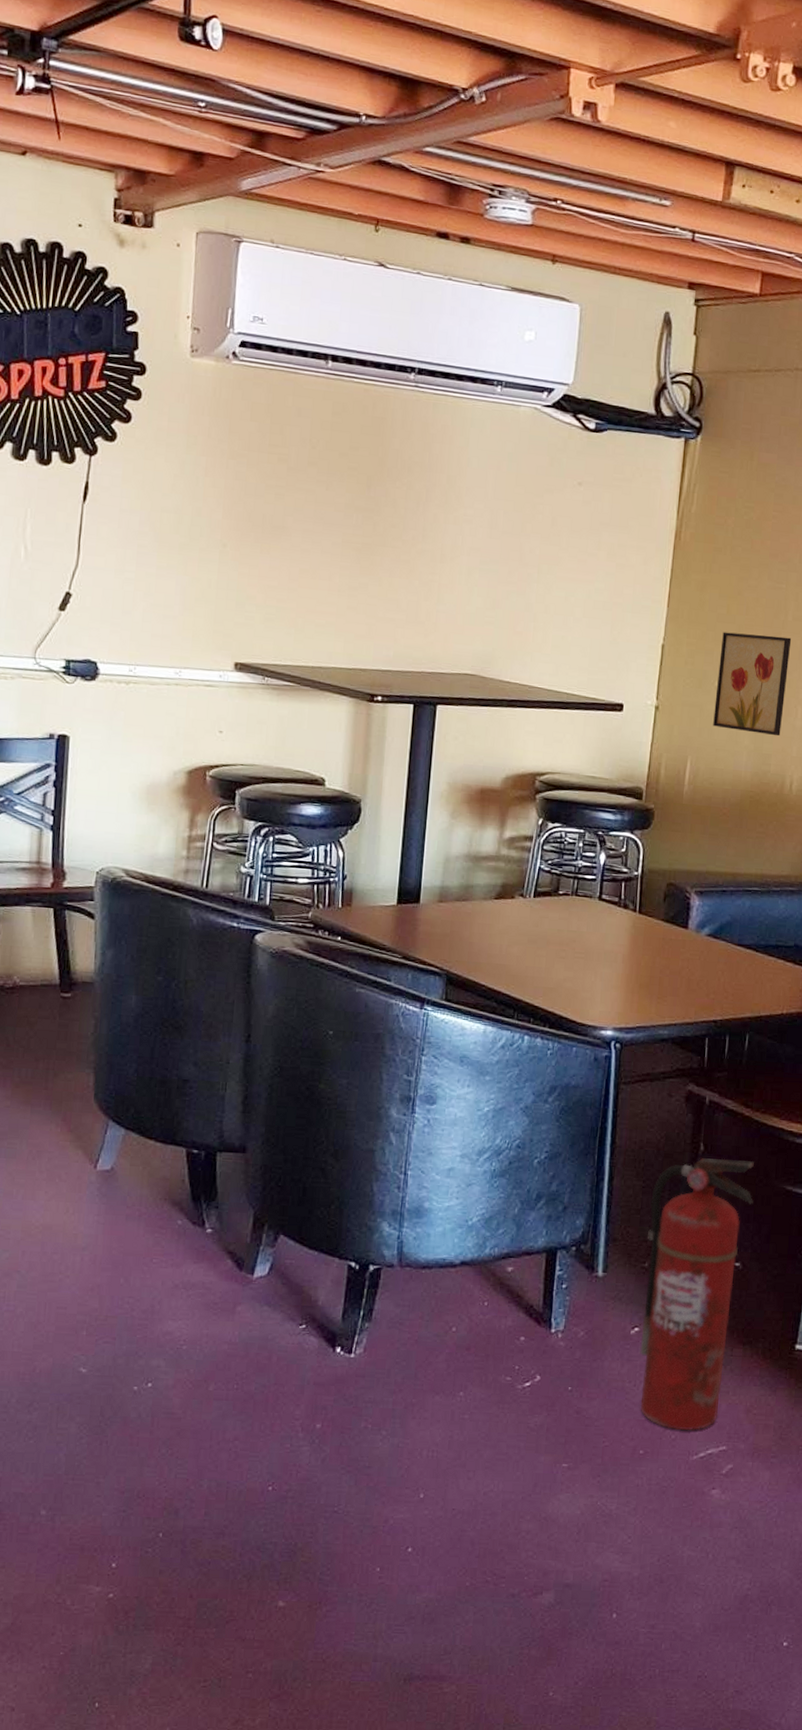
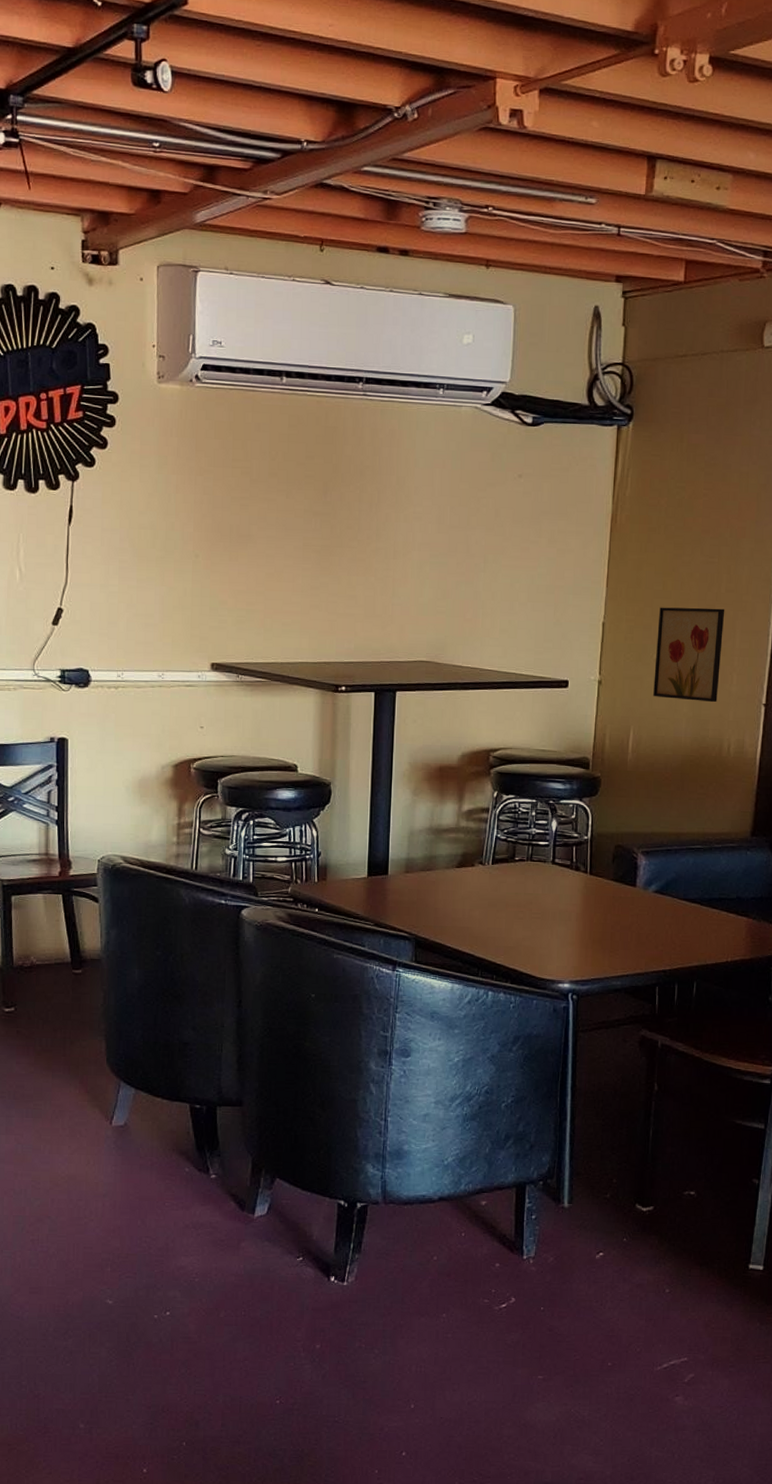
fire extinguisher: present [640,1158,754,1430] -> none [605,1097,705,1344]

